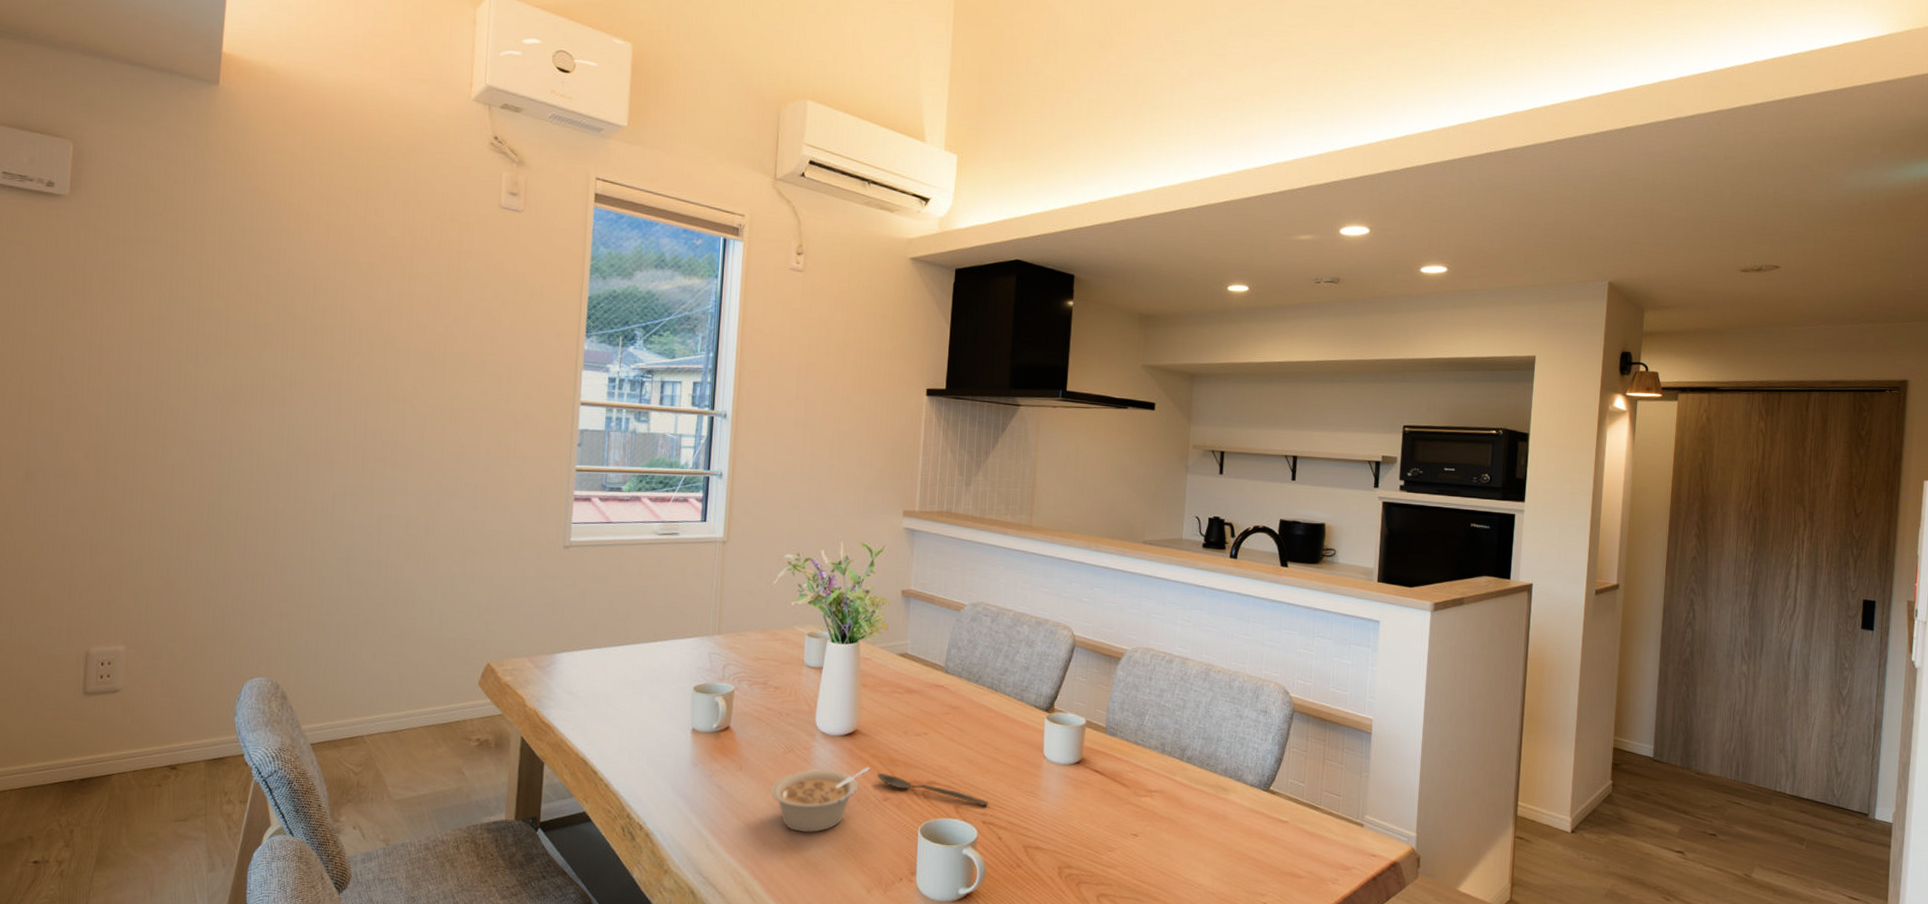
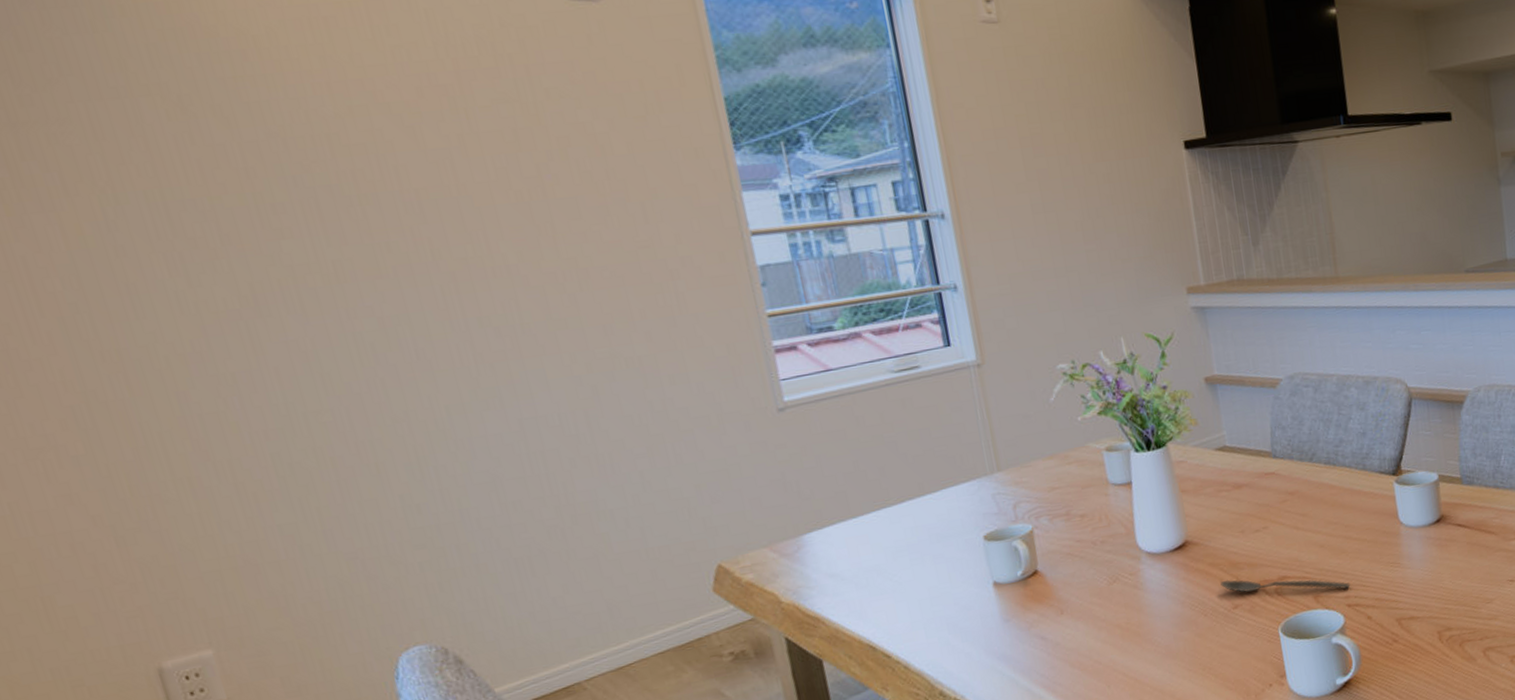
legume: present [770,766,871,833] -> none [1102,577,1212,664]

